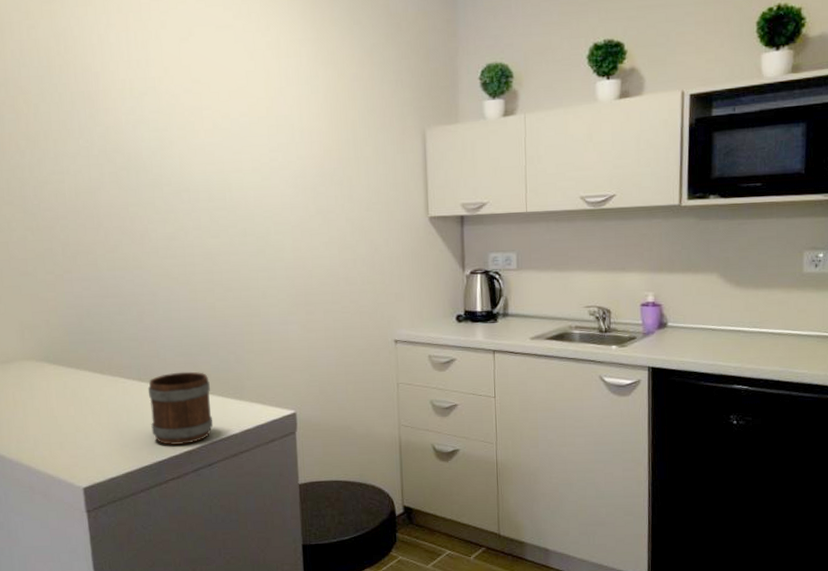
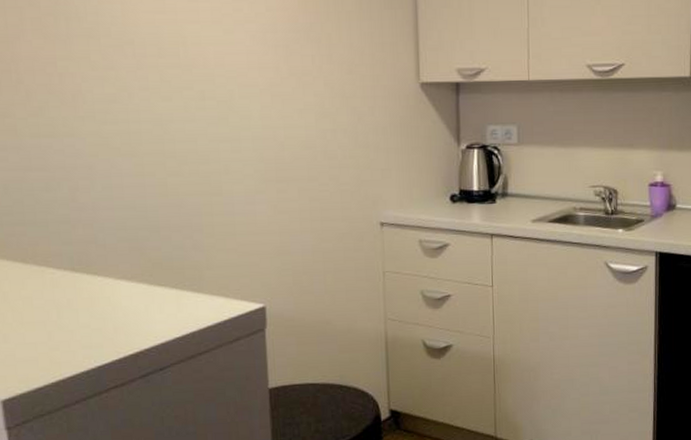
mug: present [147,371,214,446] -> none [83,259,166,348]

